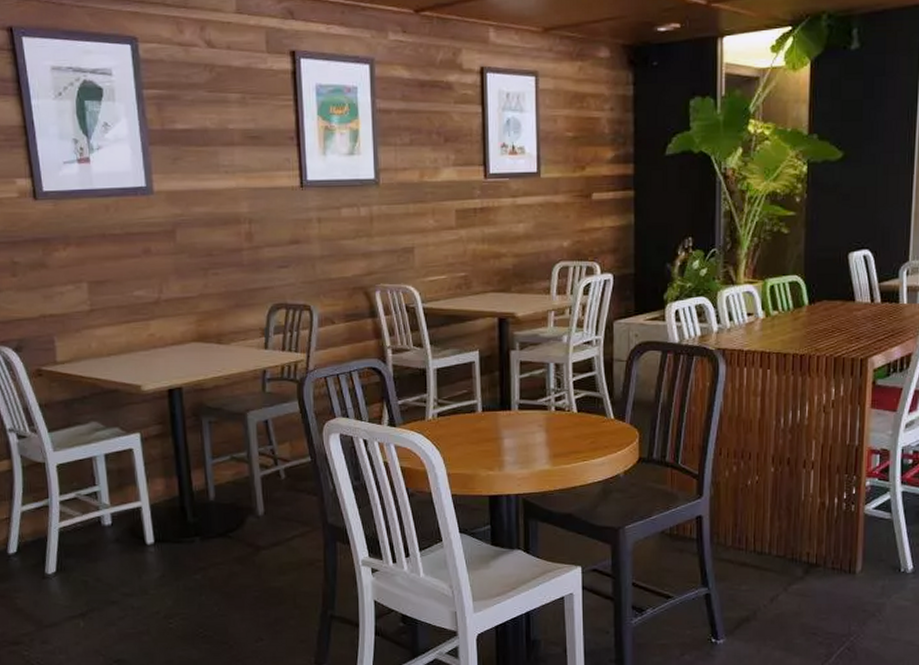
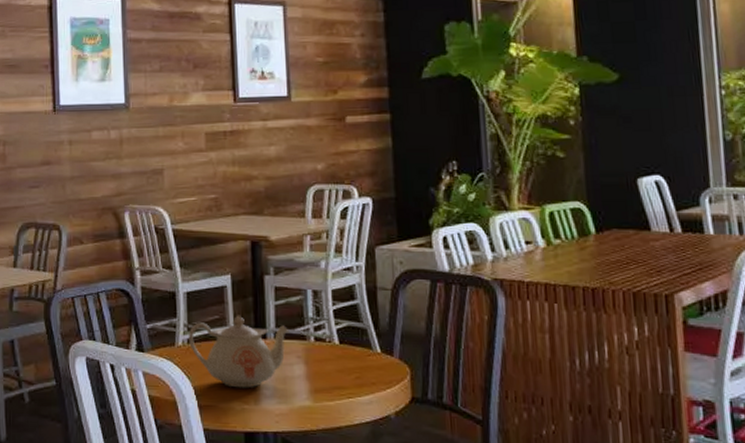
teapot: none [438,389,532,456] -> present [189,315,289,388]

